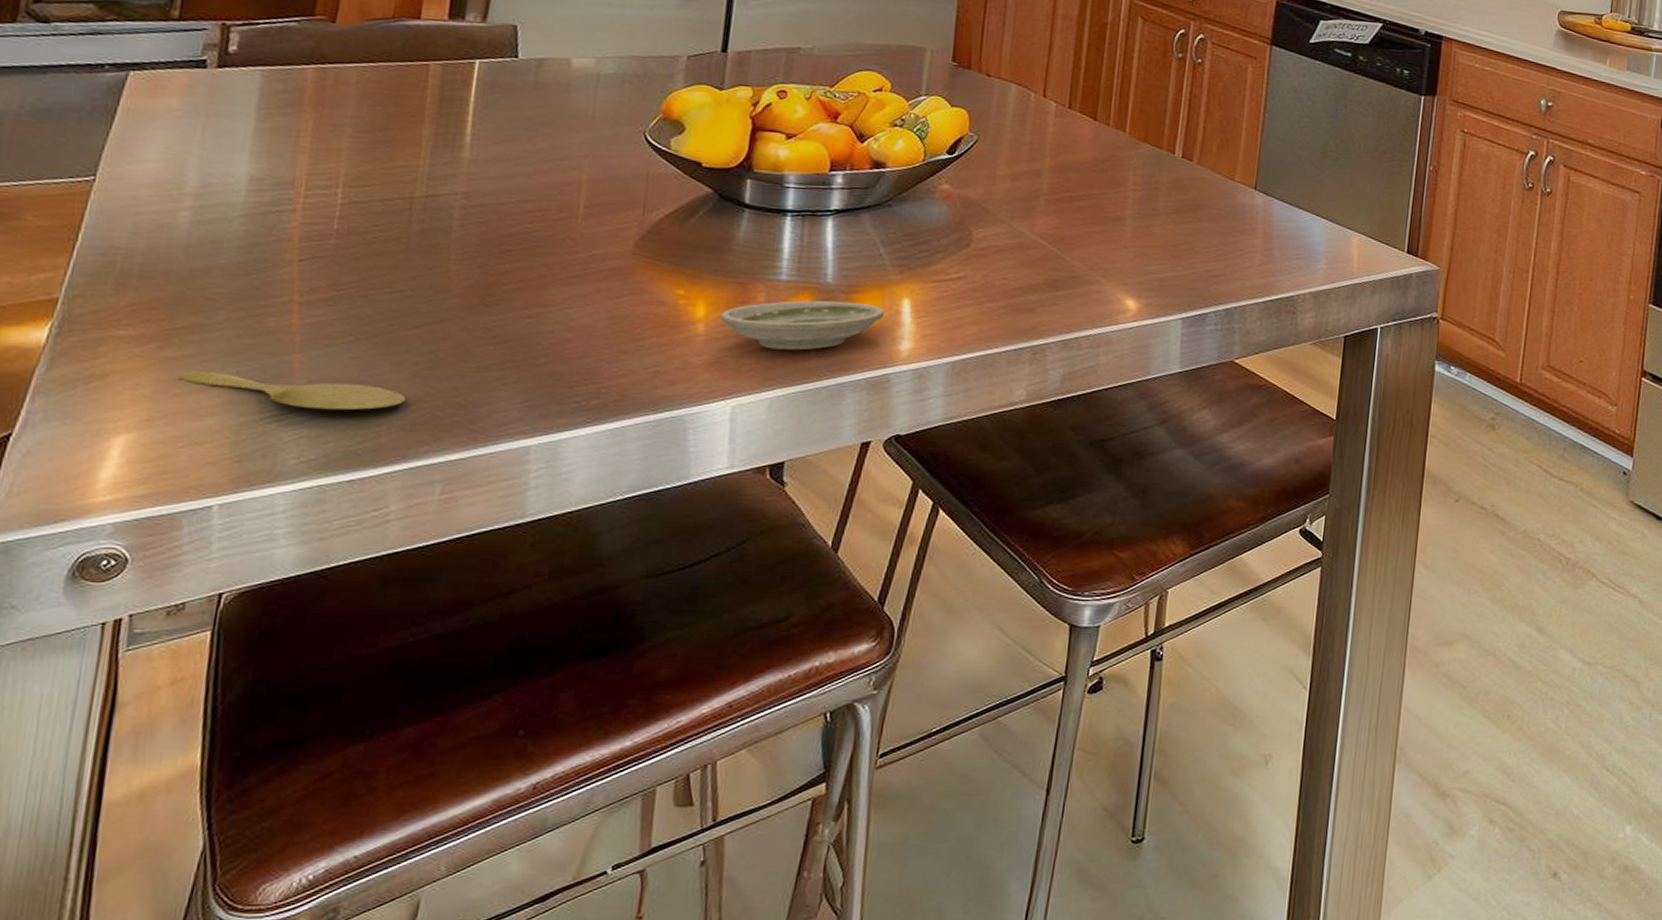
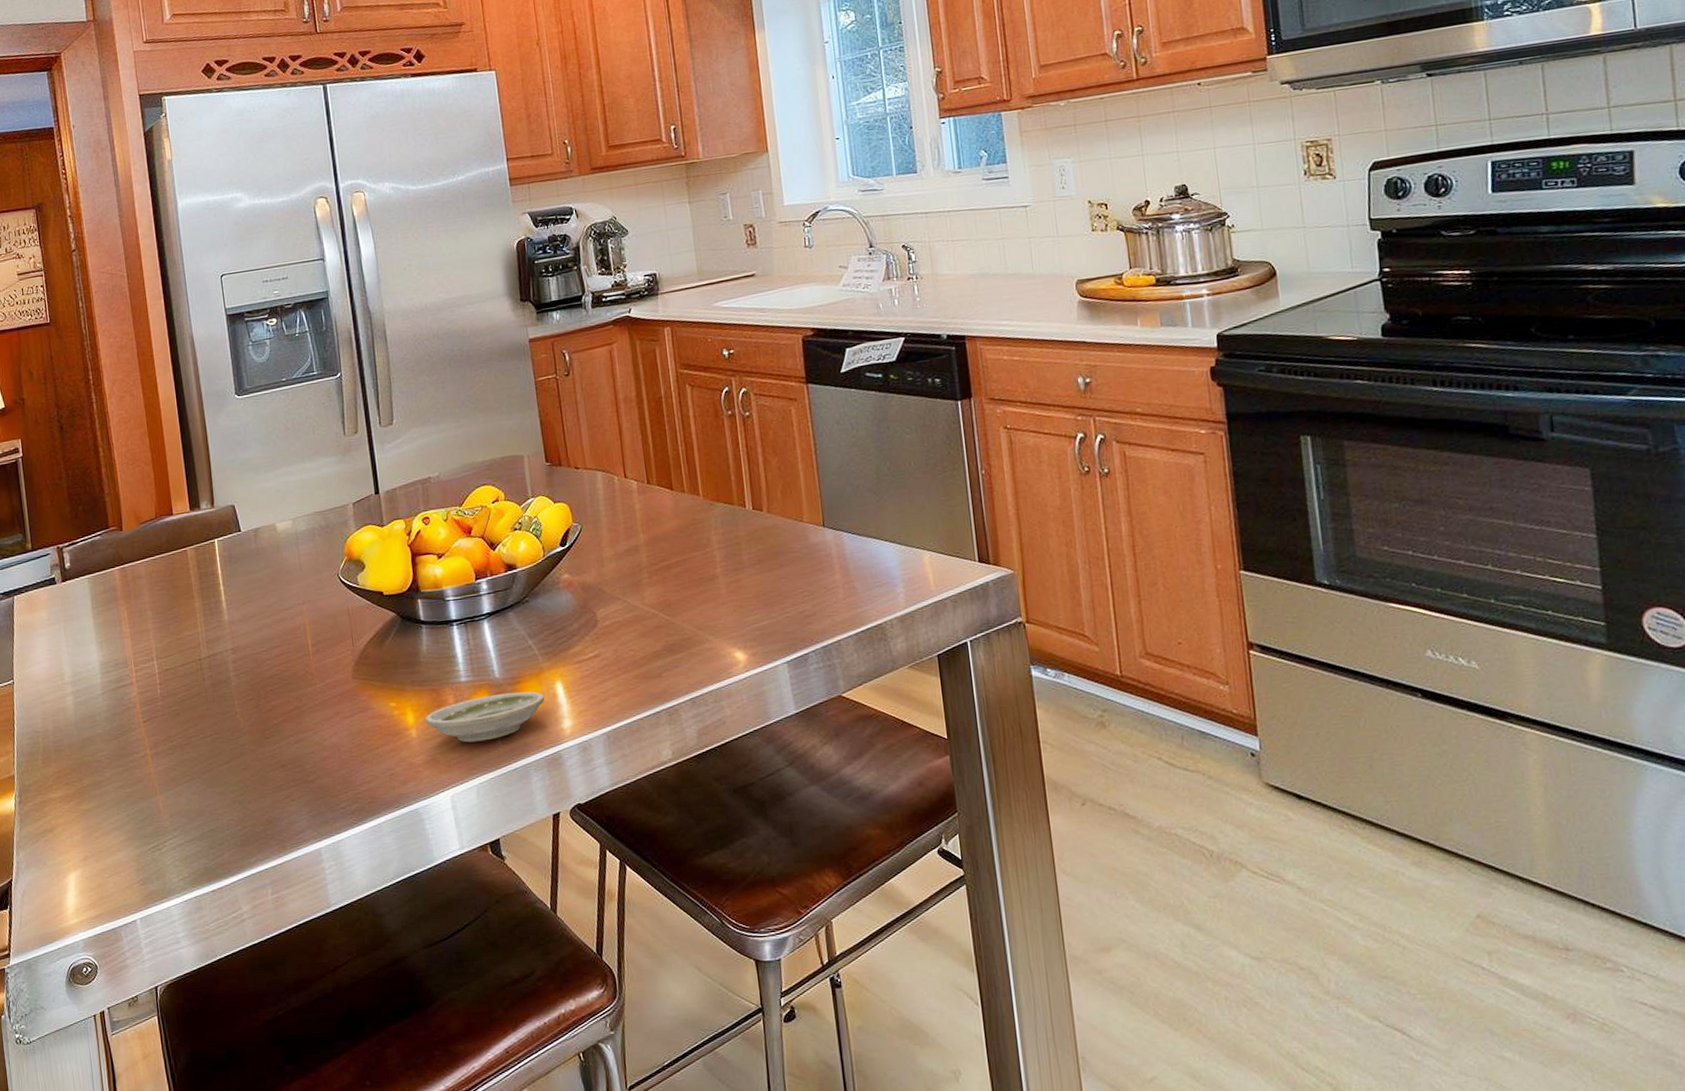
spoon: present [178,370,406,411] -> none [94,813,233,837]

